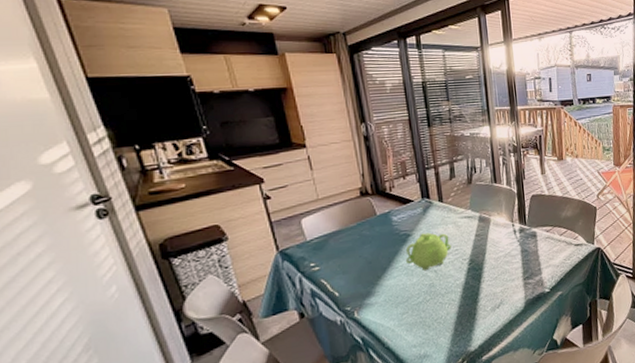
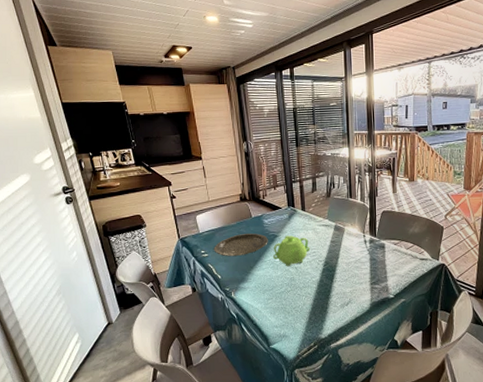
plate: none [327,234,399,267] -> present [214,233,268,257]

